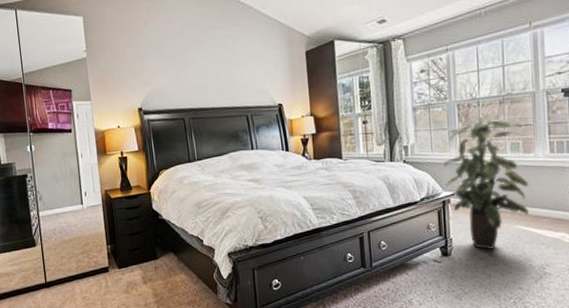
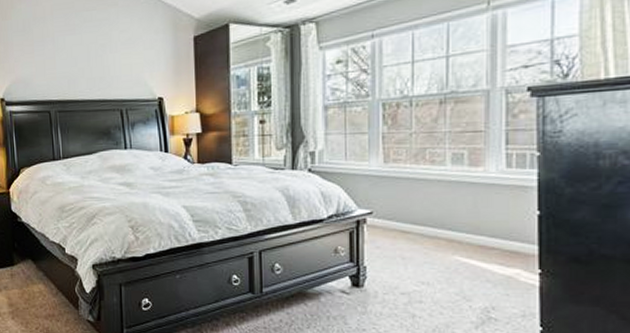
indoor plant: present [443,113,530,251] -> none [360,115,475,284]

